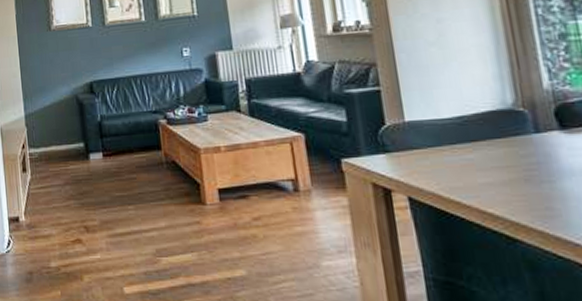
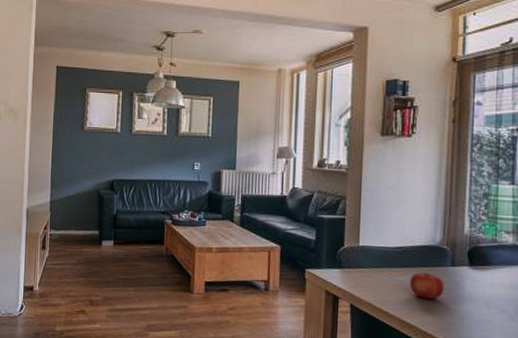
fruit: none [481,144,532,179] -> present [409,271,444,299]

